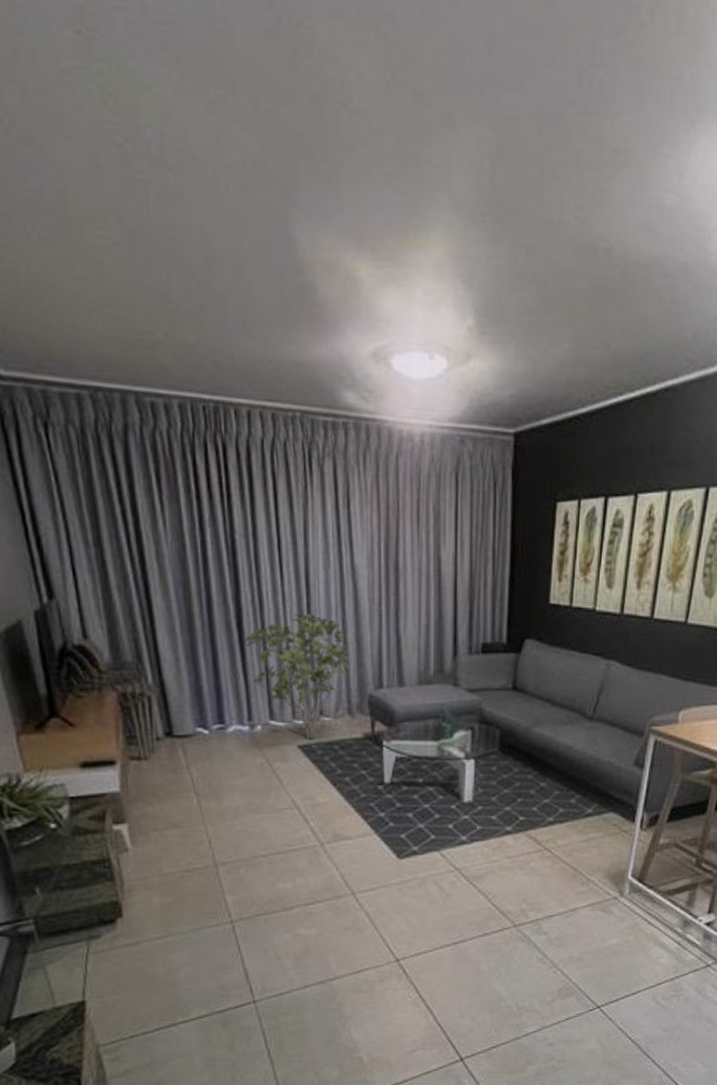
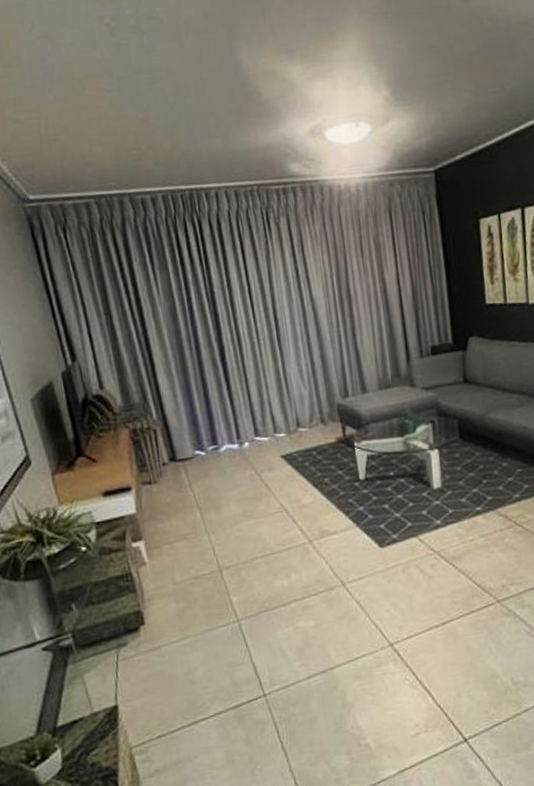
shrub: present [245,613,350,740] -> none [228,343,318,449]

